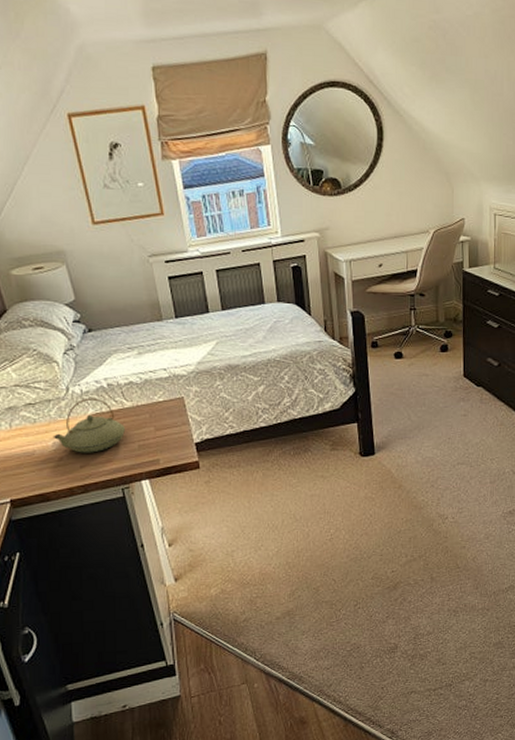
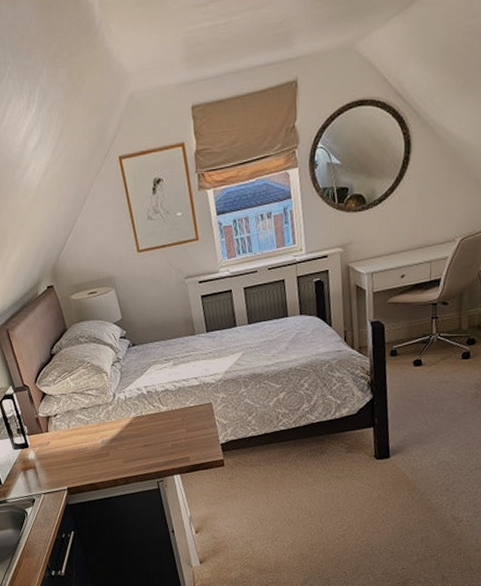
teapot: present [53,398,125,453] -> none [102,403,161,450]

